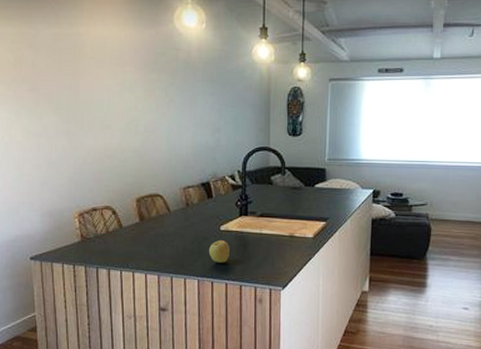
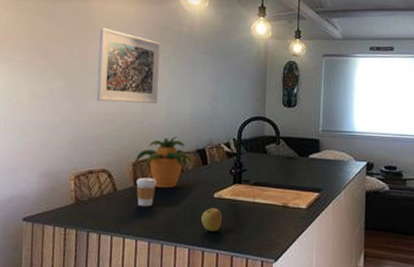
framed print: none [90,55,158,137] -> present [96,27,161,104]
potted plant: none [138,170,197,222] -> present [134,136,193,188]
coffee cup: none [142,213,162,242] -> present [136,177,156,207]

